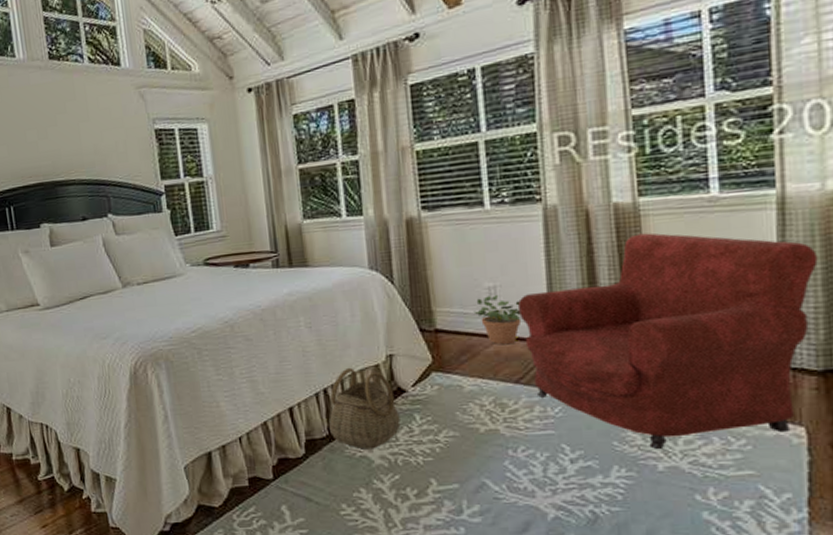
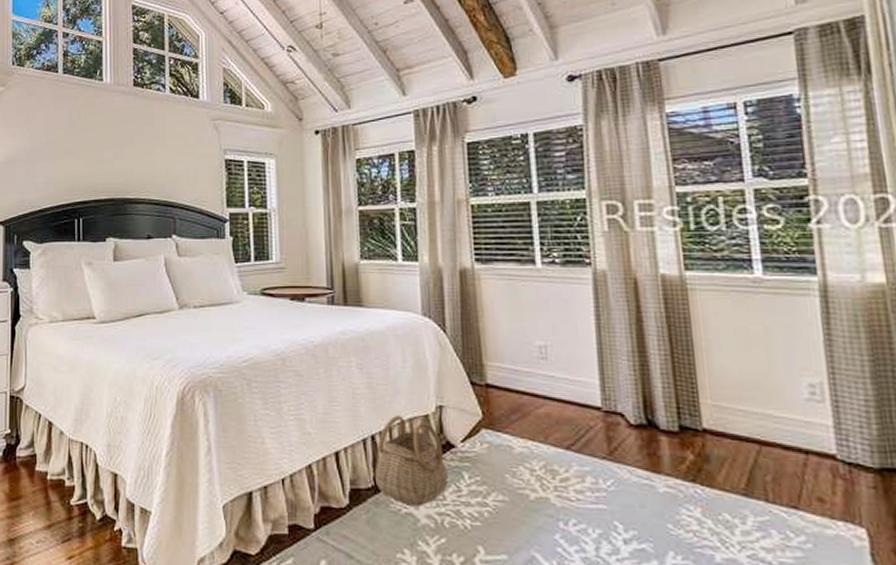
potted plant: present [473,295,522,345] -> none [524,355,573,408]
armchair: present [517,232,818,450] -> none [568,307,864,539]

